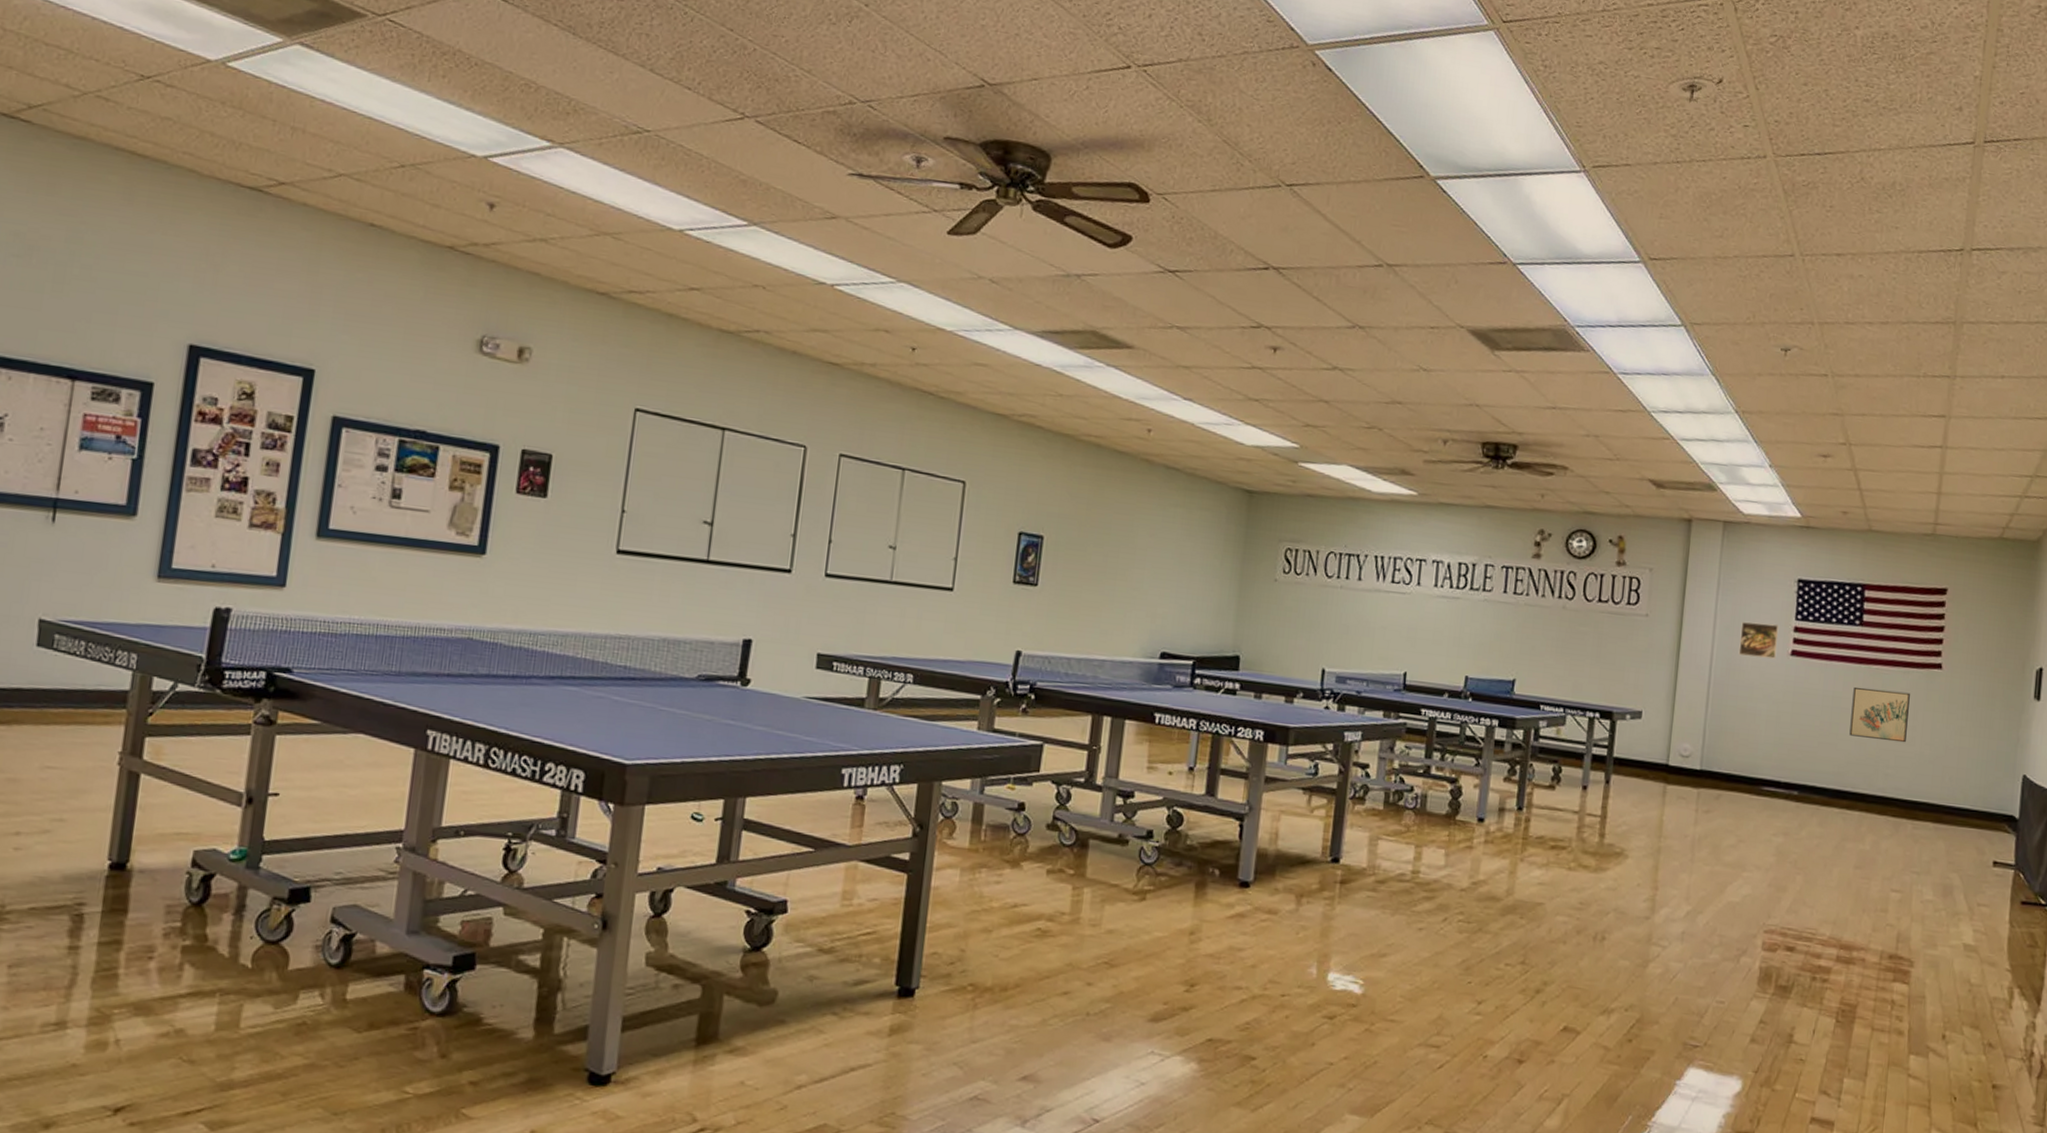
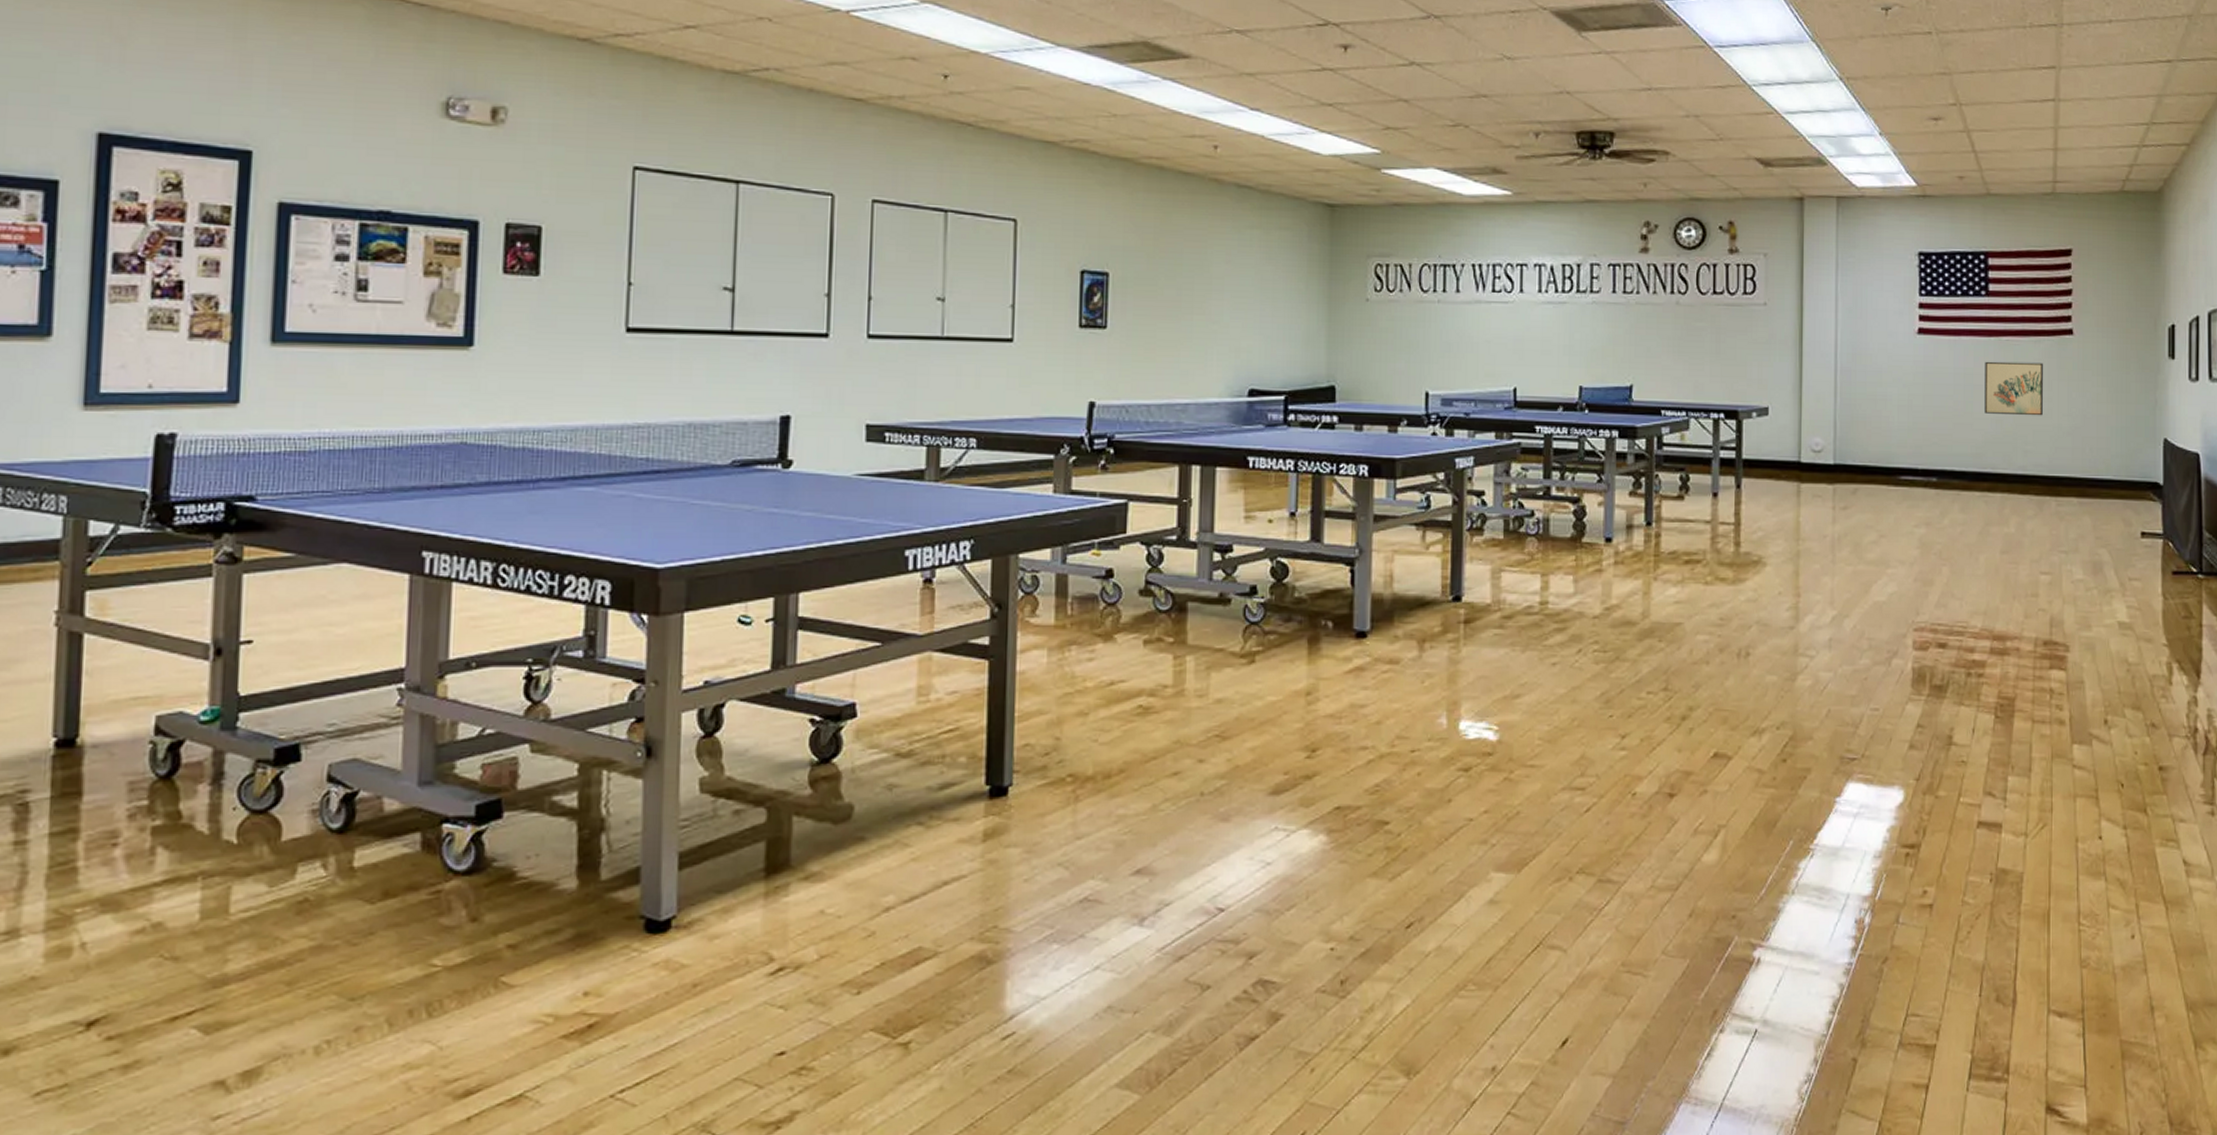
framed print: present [1738,622,1779,659] -> none [1863,302,1903,339]

